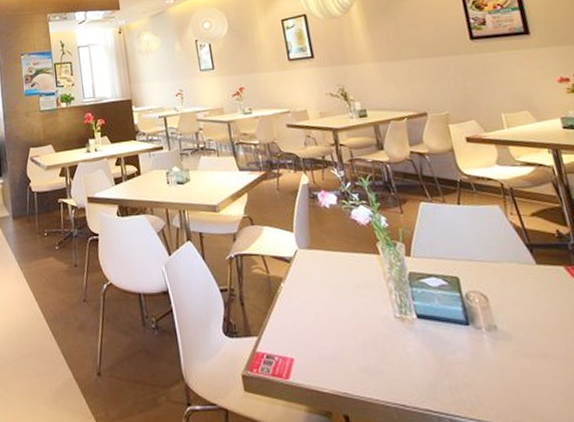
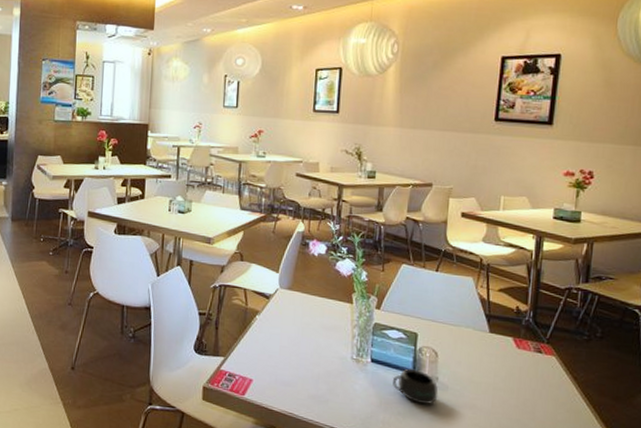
mug: none [447,319,504,361] -> present [393,368,439,405]

